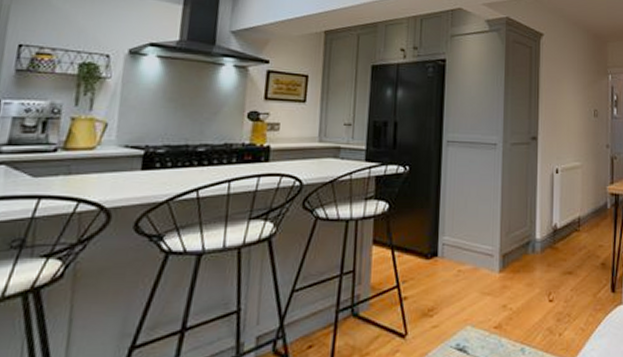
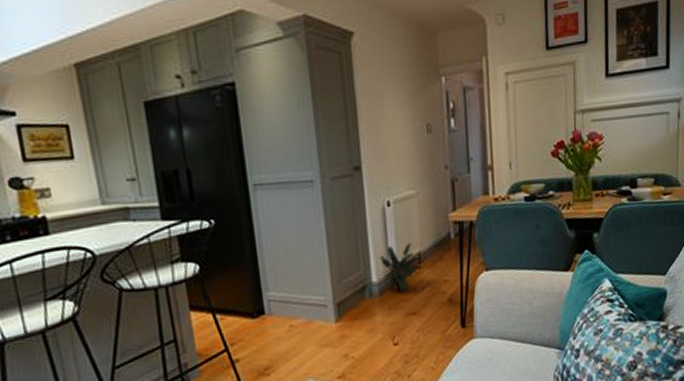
potted plant: none [544,207,581,251] -> present [378,242,422,293]

